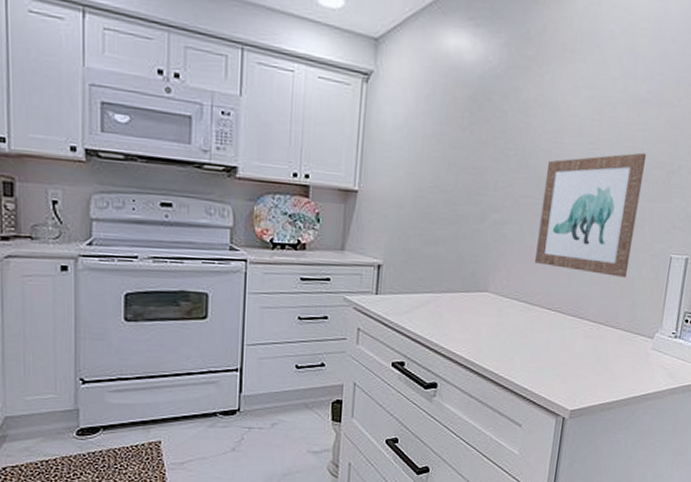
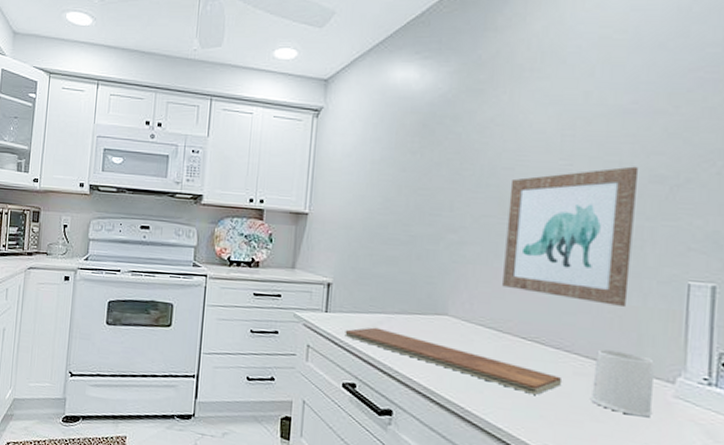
chopping board: none [394,307,576,357] -> present [344,327,563,395]
mug: none [595,315,642,367] -> present [591,349,655,418]

